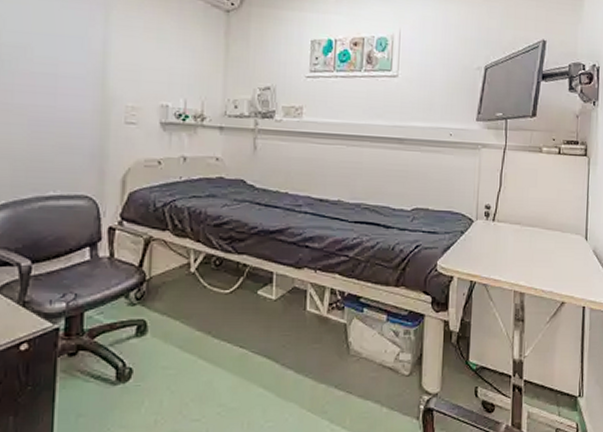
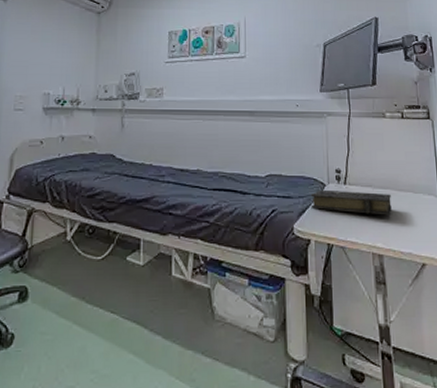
book: none [456,226,539,254] -> present [311,189,392,215]

